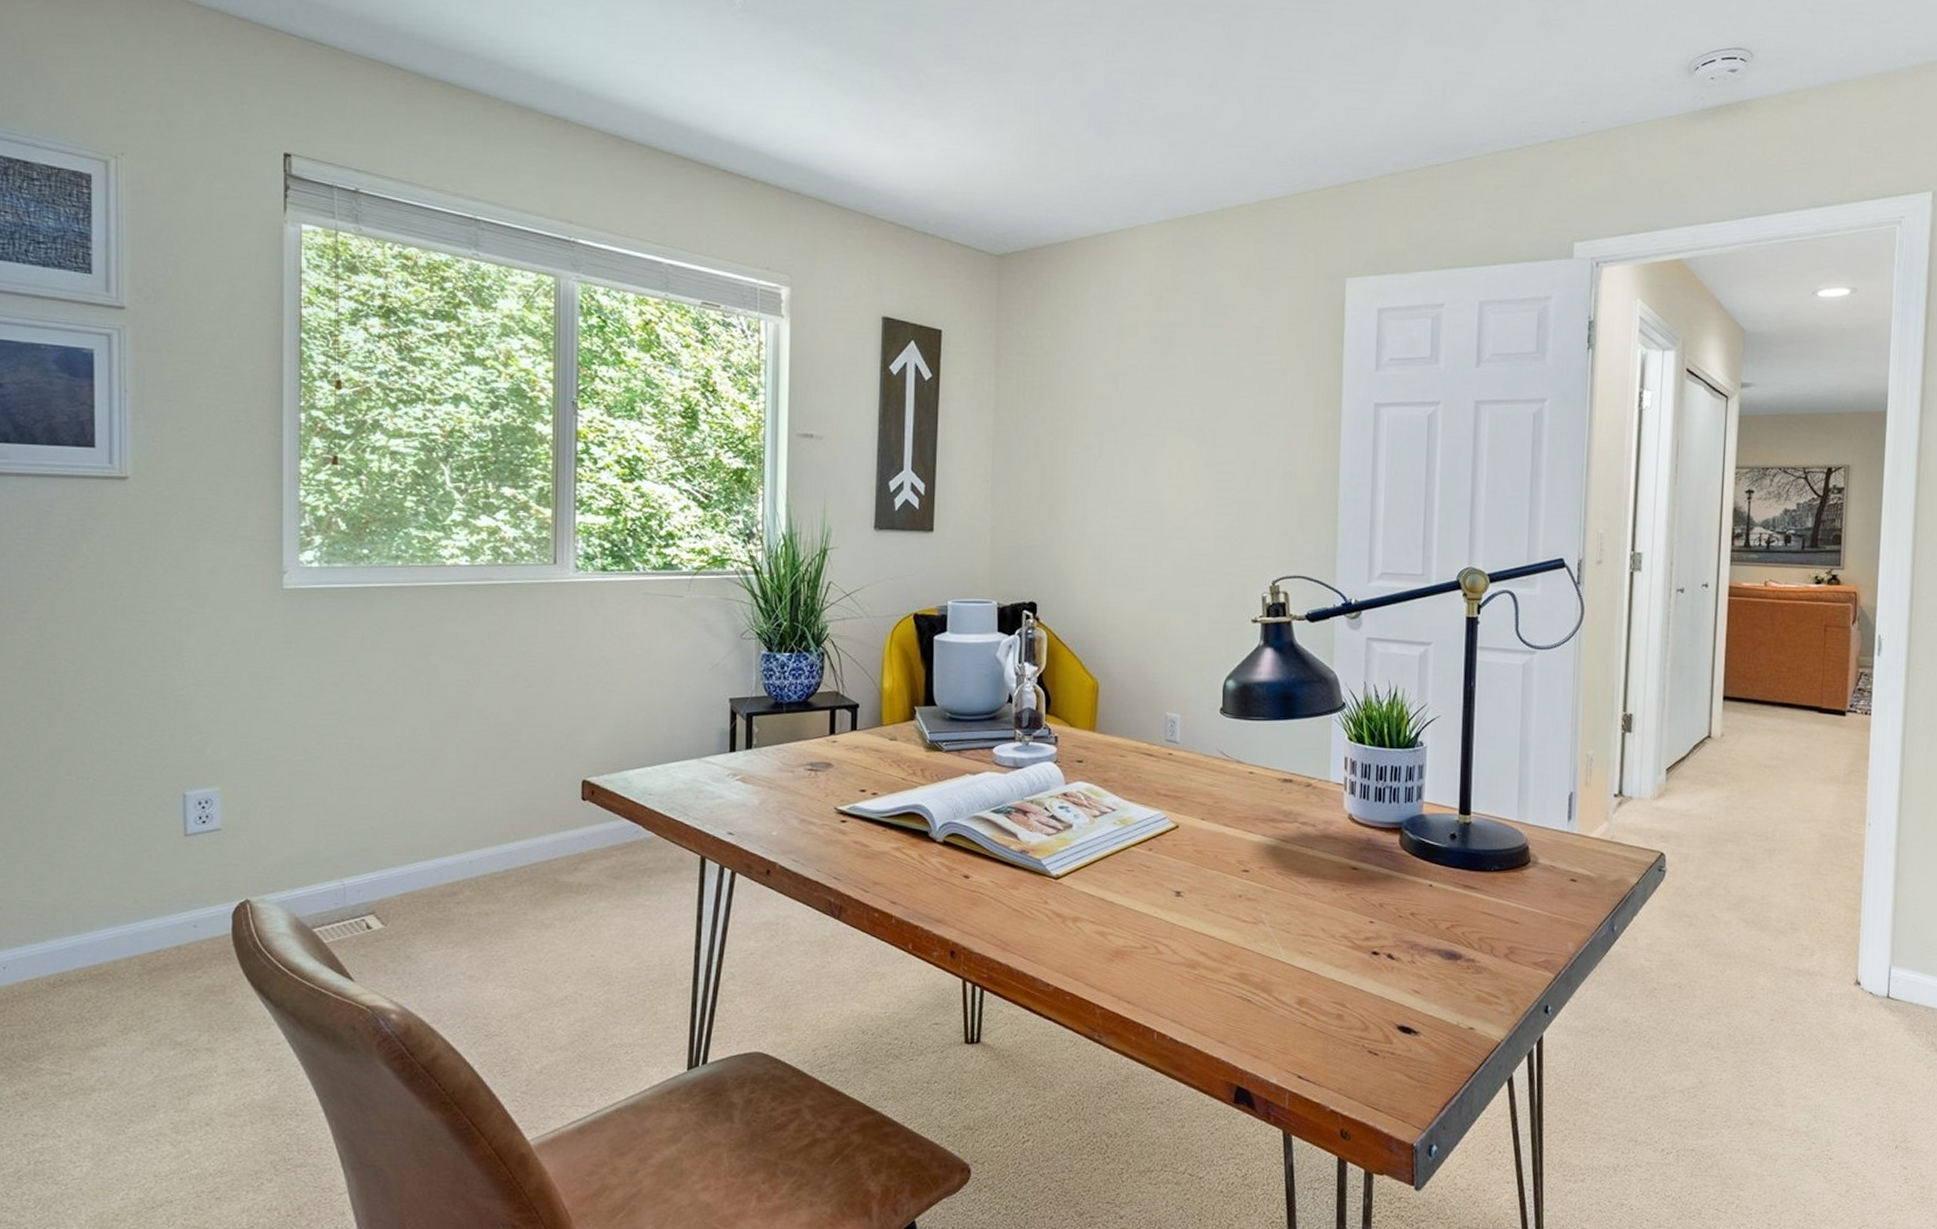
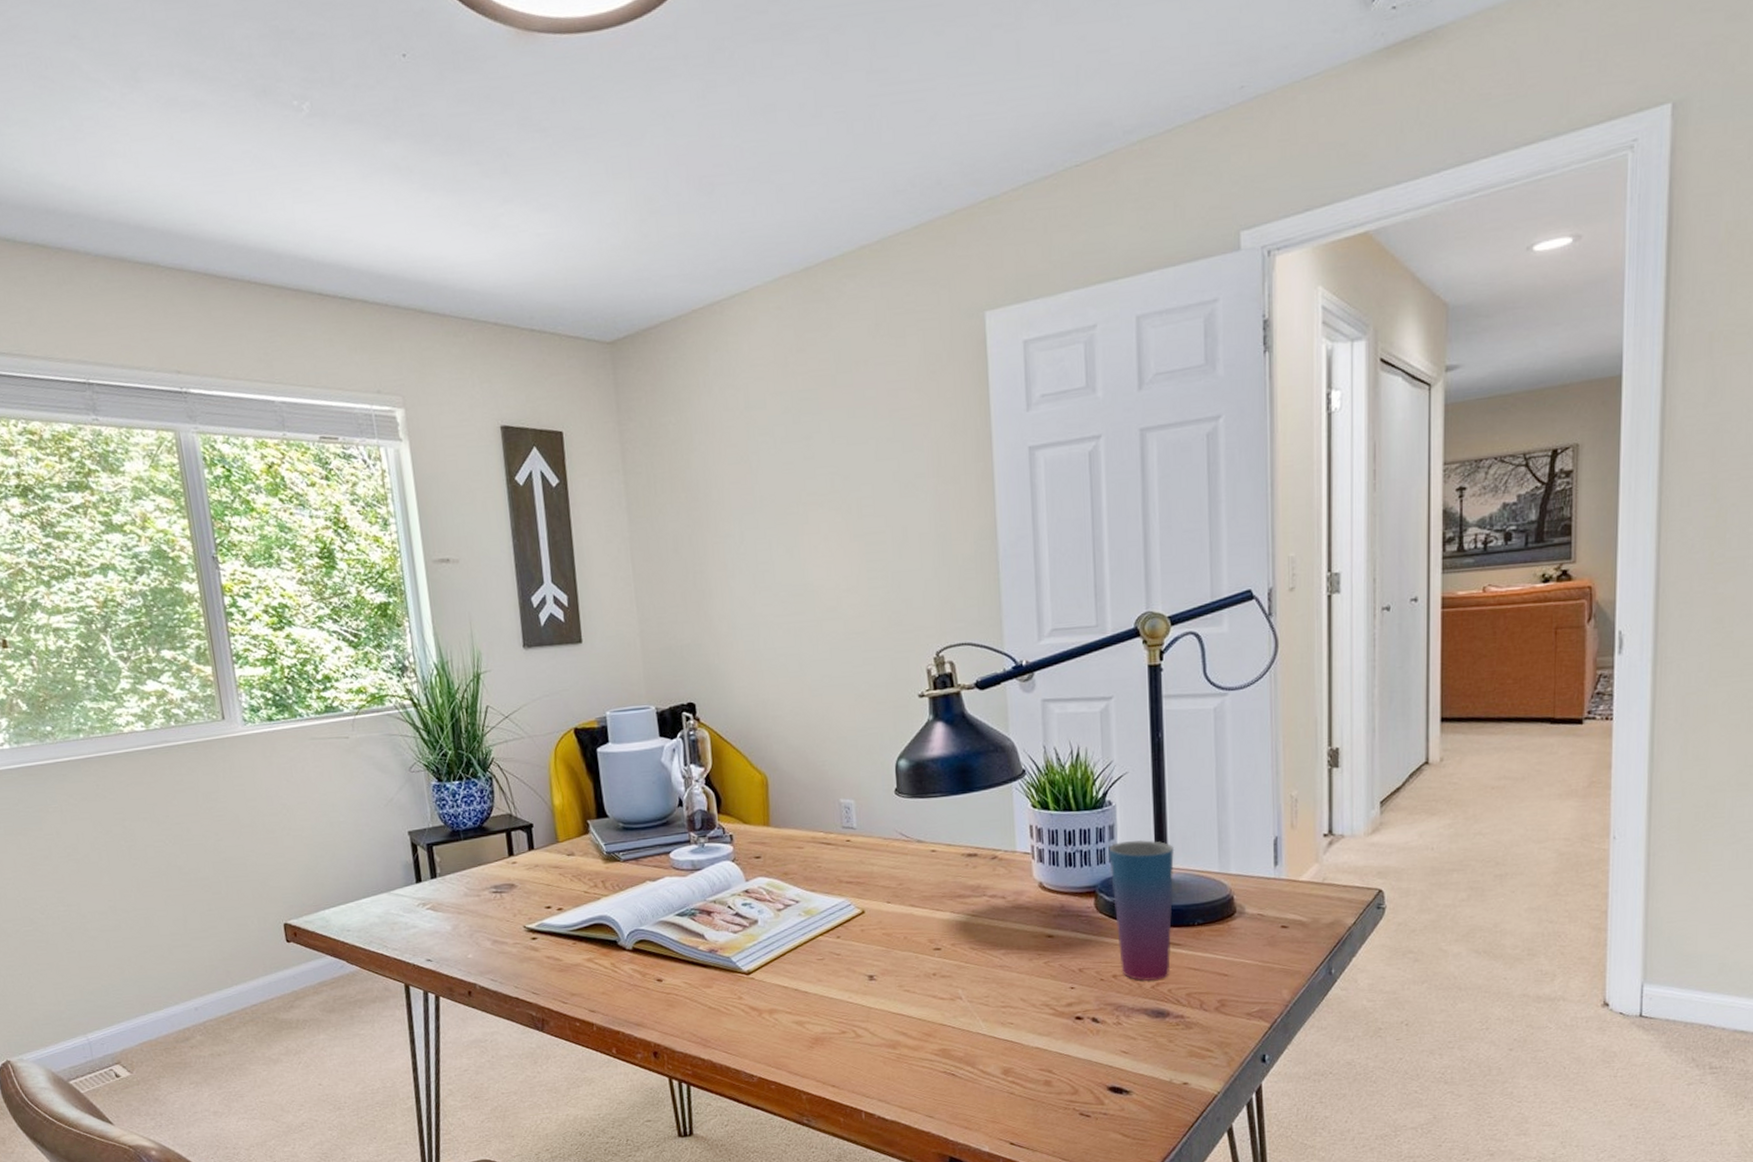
cup: none [1416,782,1478,923] -> present [1108,839,1175,981]

